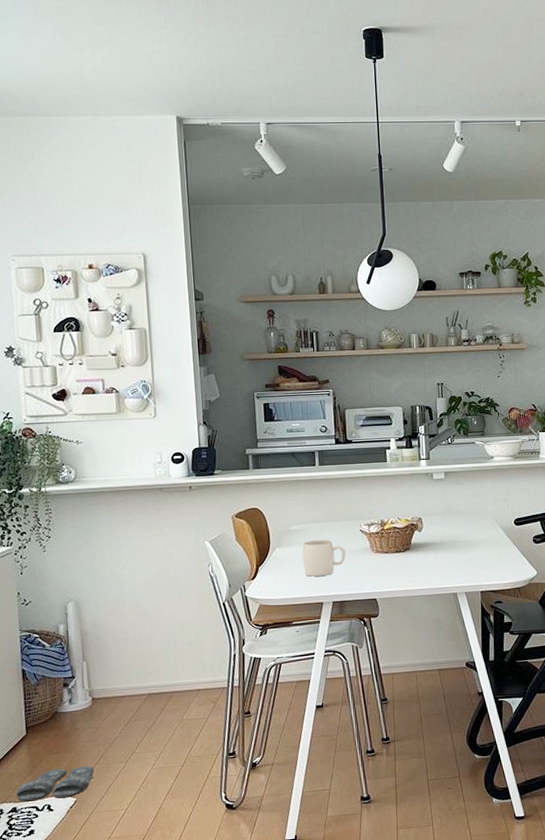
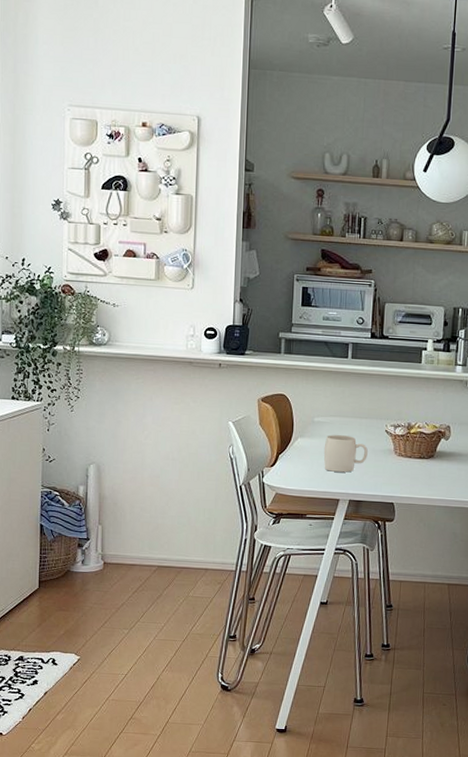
slippers: present [16,766,94,802] -> none [24,625,99,655]

